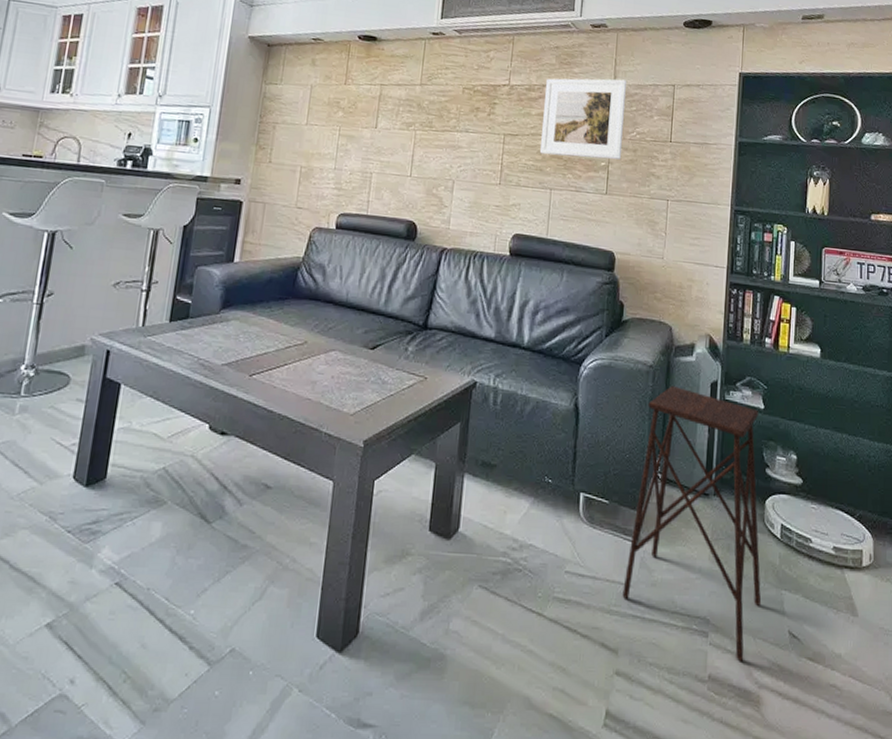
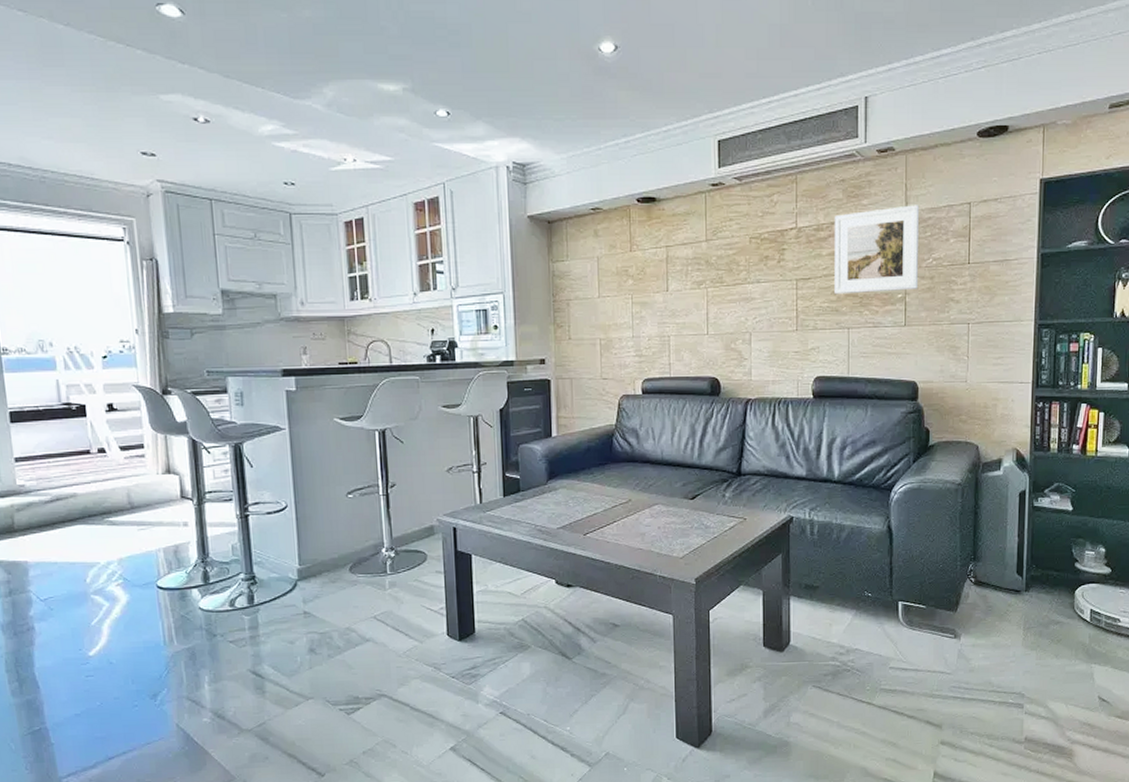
side table: present [622,386,762,662] -> none [943,500,1073,725]

